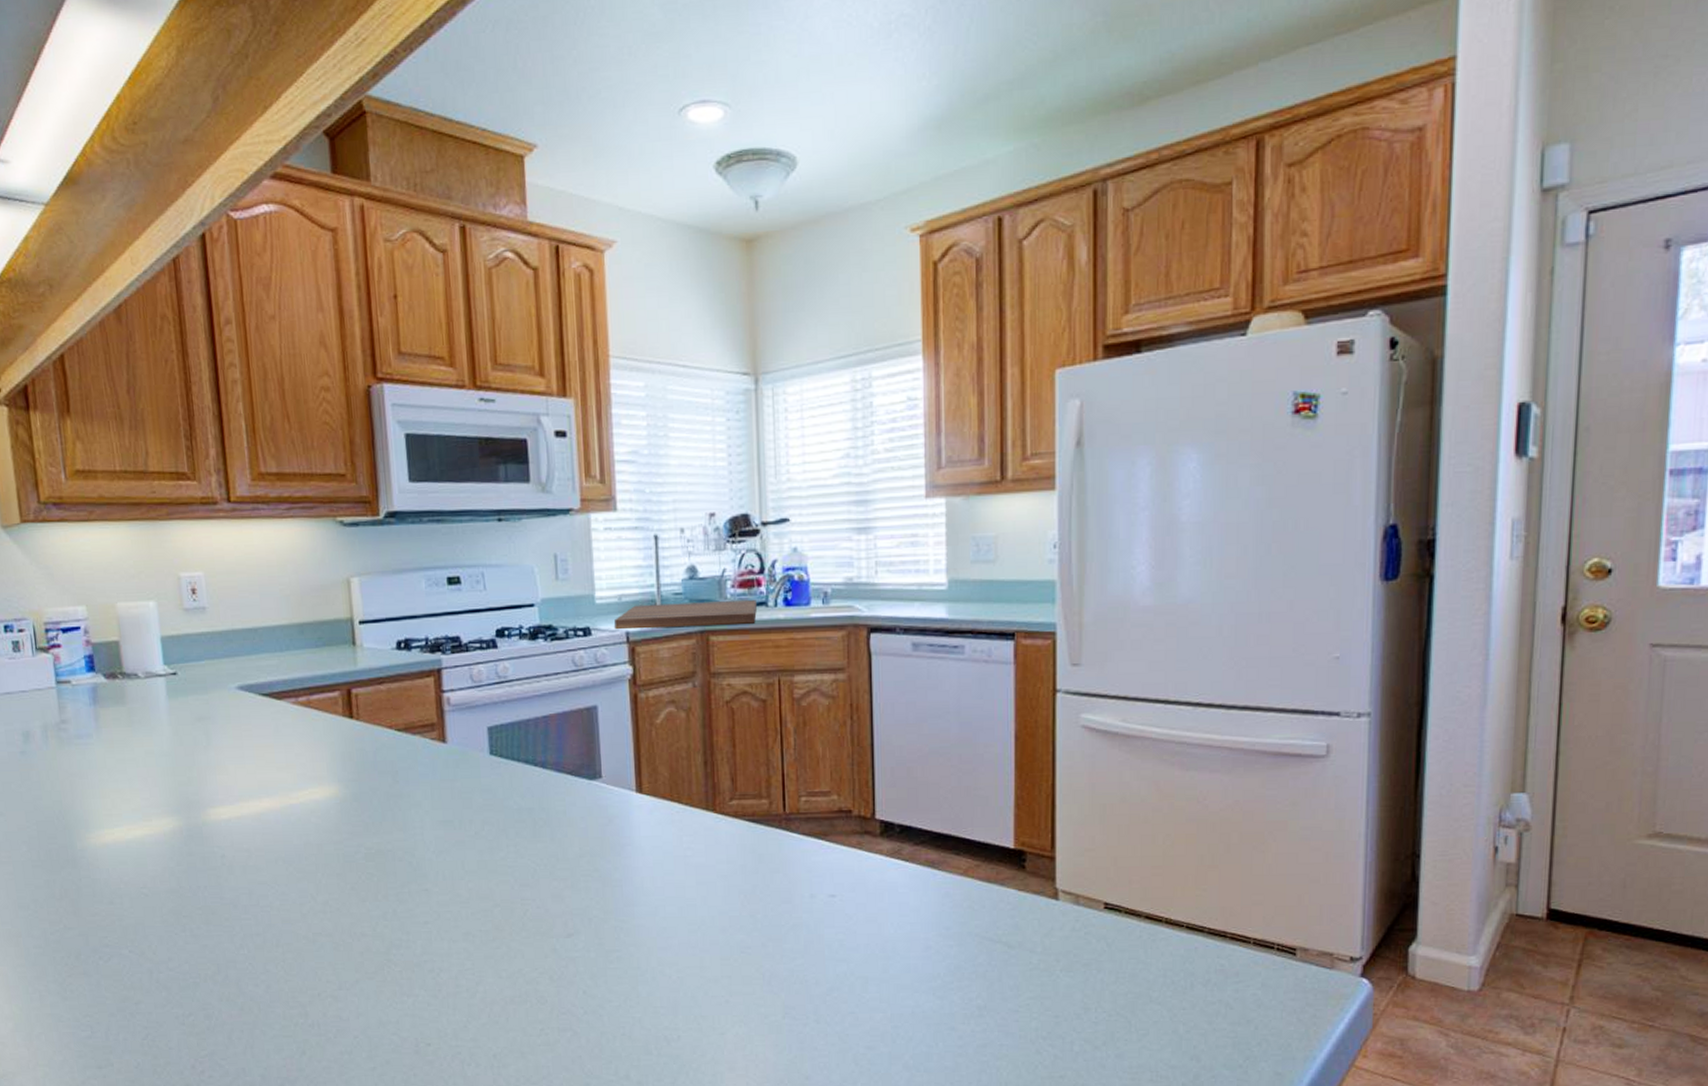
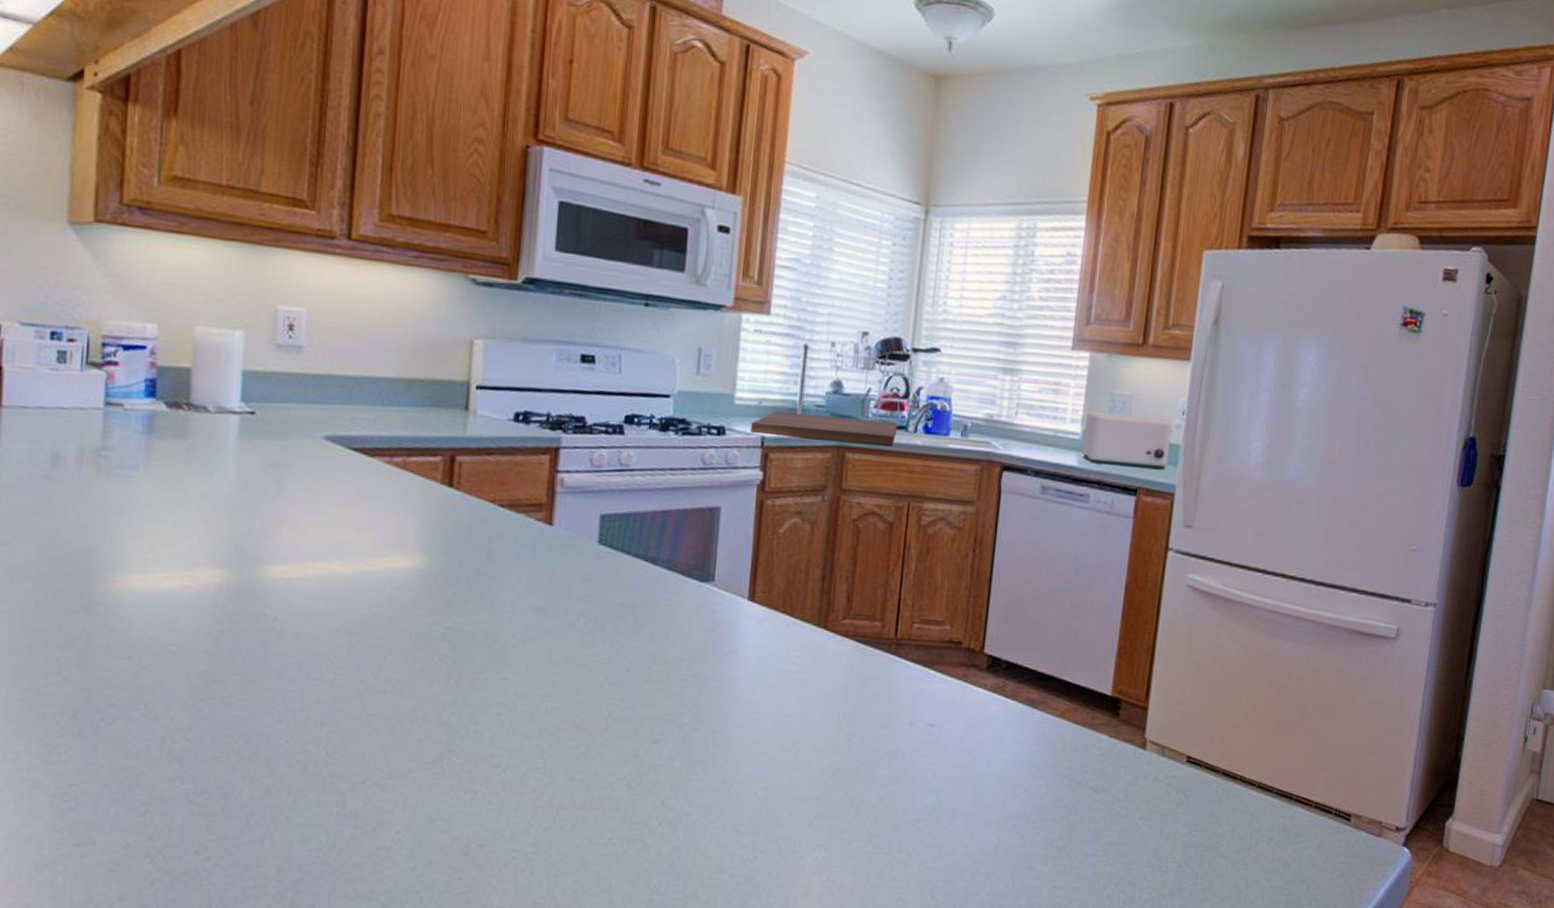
toaster: none [950,555,1046,614] -> present [1082,411,1173,471]

